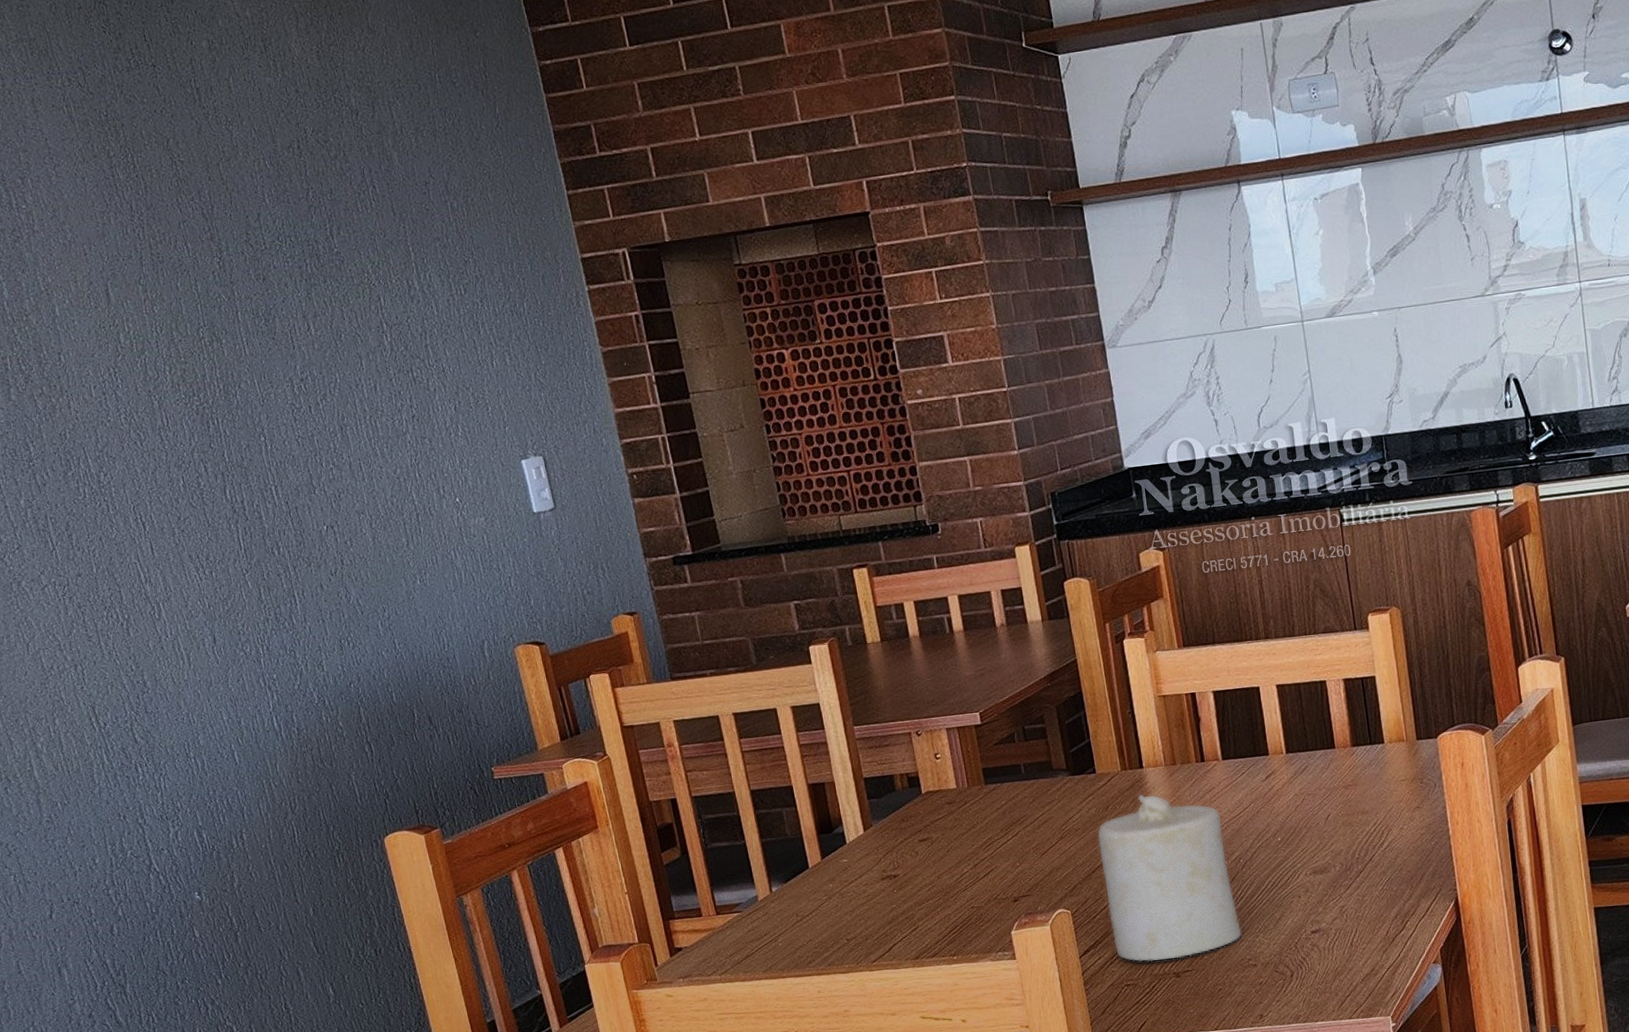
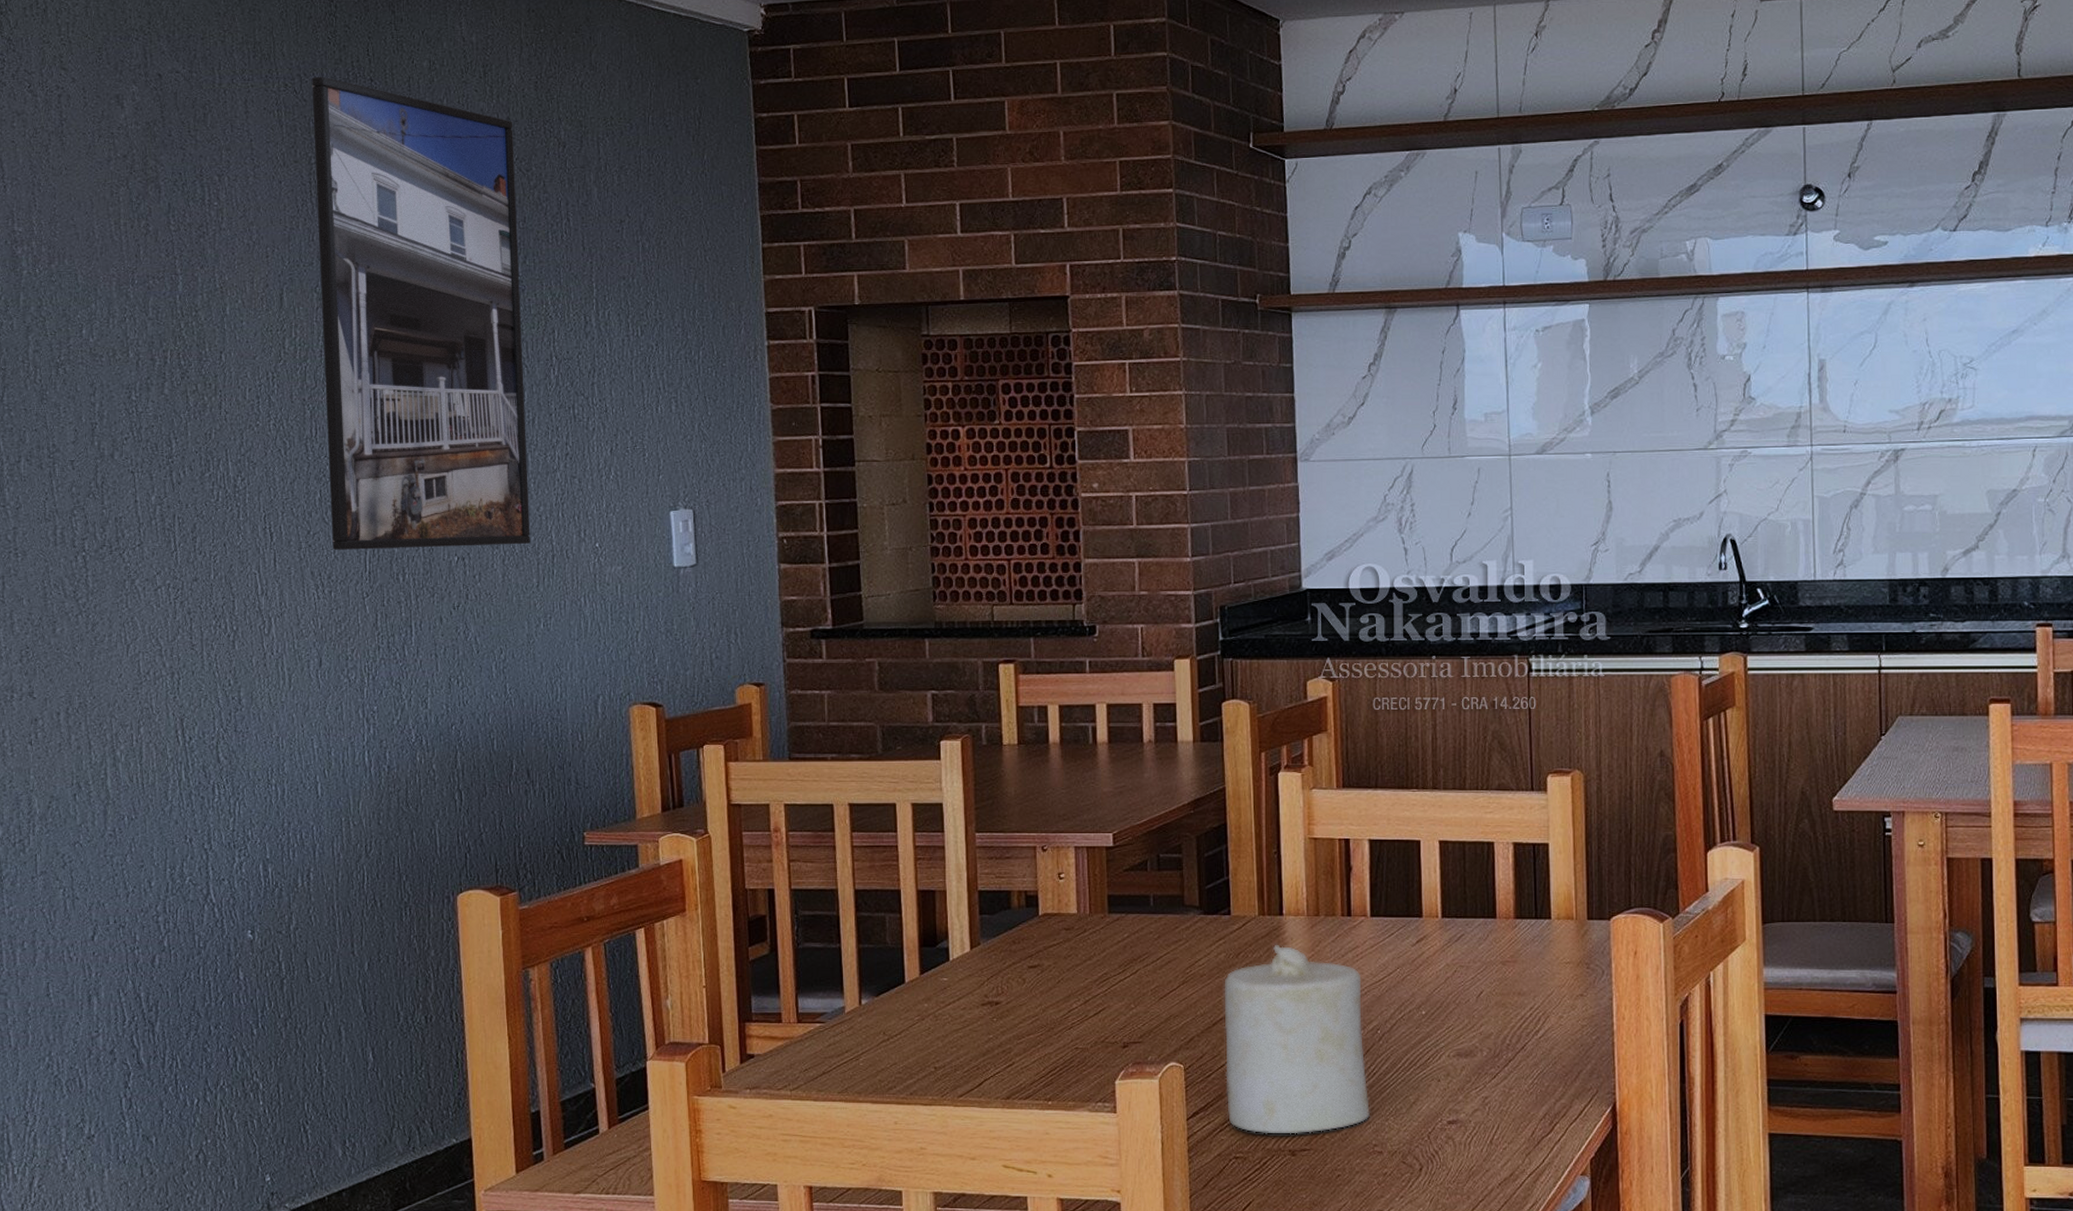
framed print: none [94,67,394,532] -> present [312,76,530,550]

